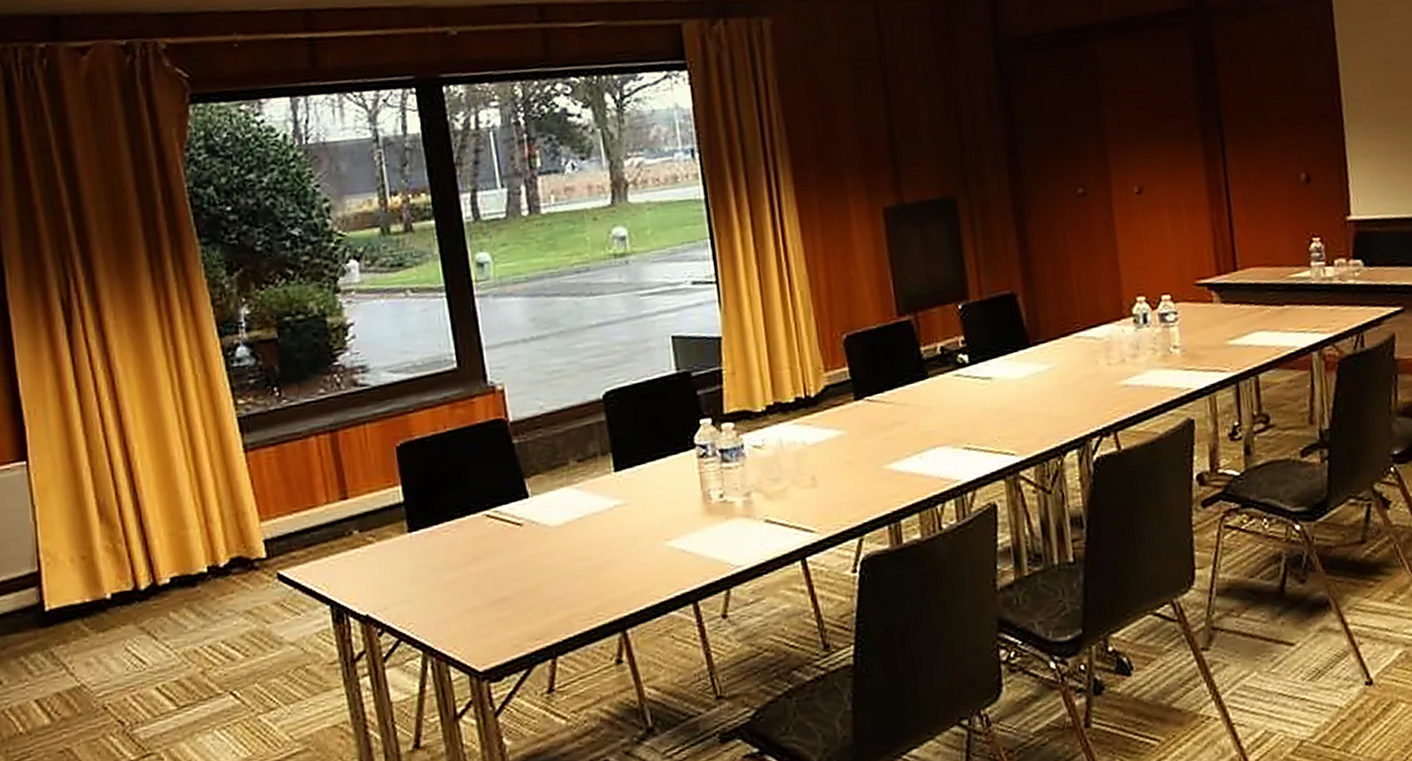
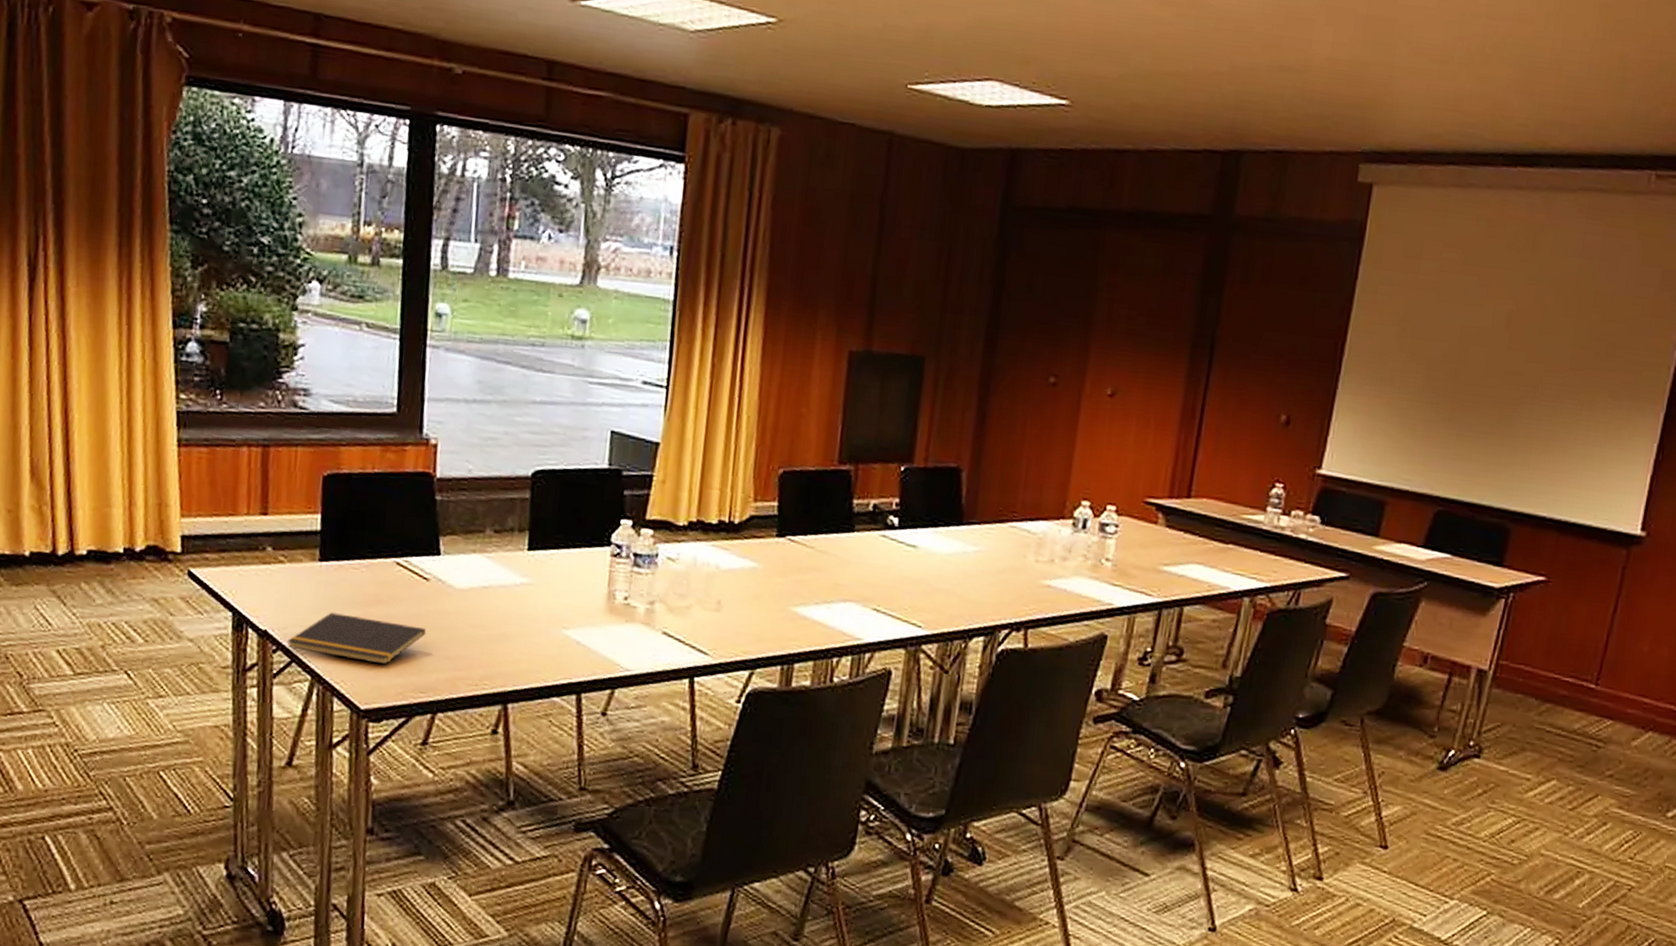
notepad: none [390,574,530,627] -> present [286,612,427,665]

